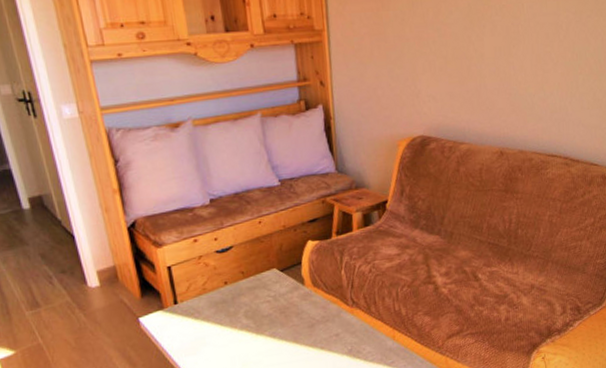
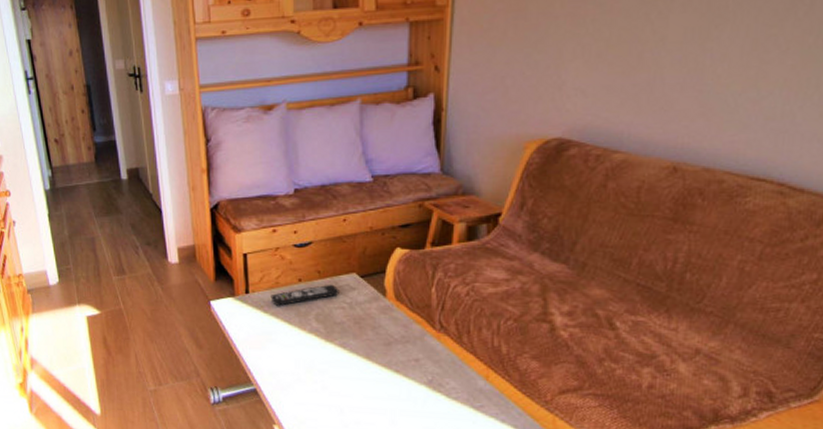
remote control: none [199,281,263,311] -> present [270,284,339,306]

